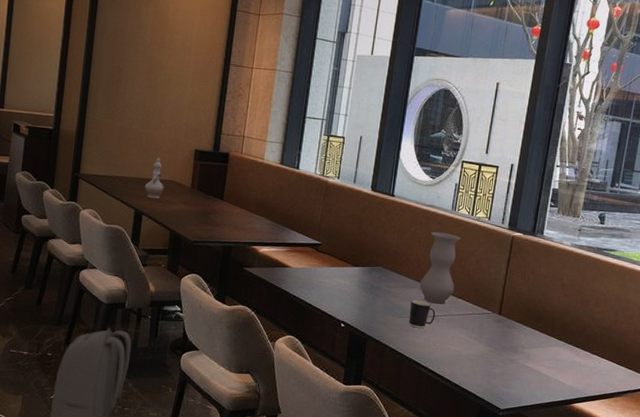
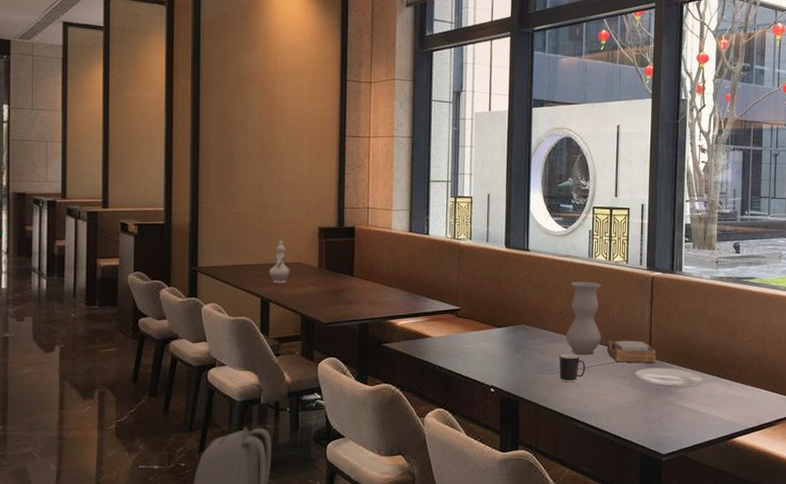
napkin holder: none [458,293,507,321] -> present [606,340,656,364]
plate: none [483,324,551,348] -> present [635,367,704,387]

